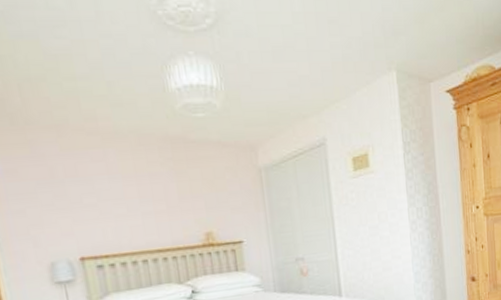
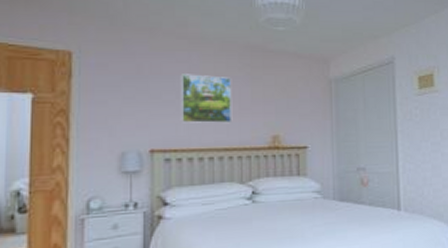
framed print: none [98,173,162,227] -> present [180,74,233,123]

